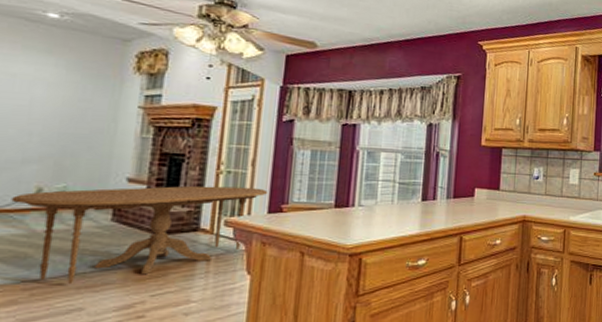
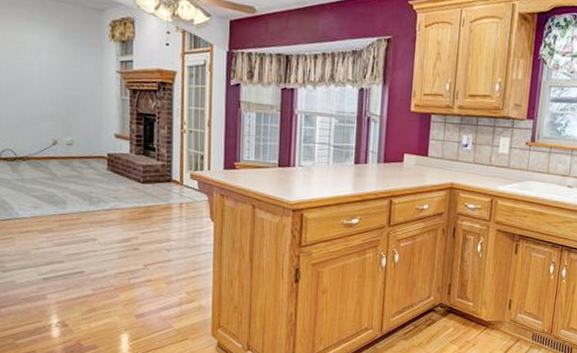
dining table: present [11,186,267,284] -> none [37,142,222,219]

